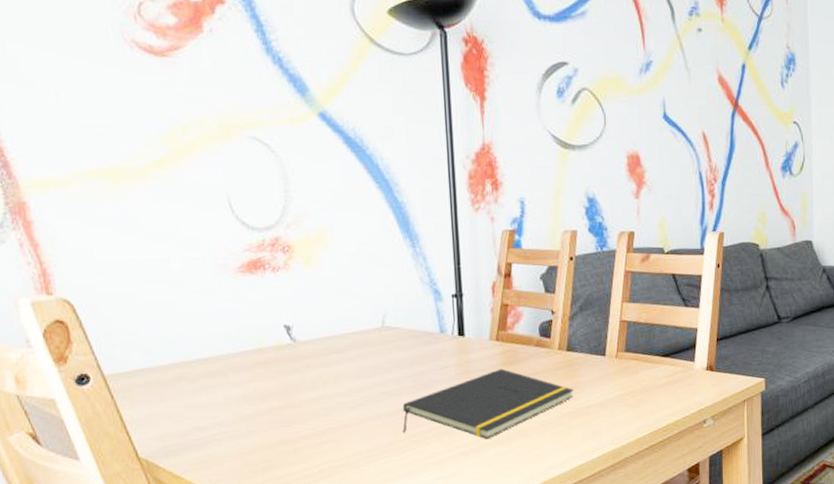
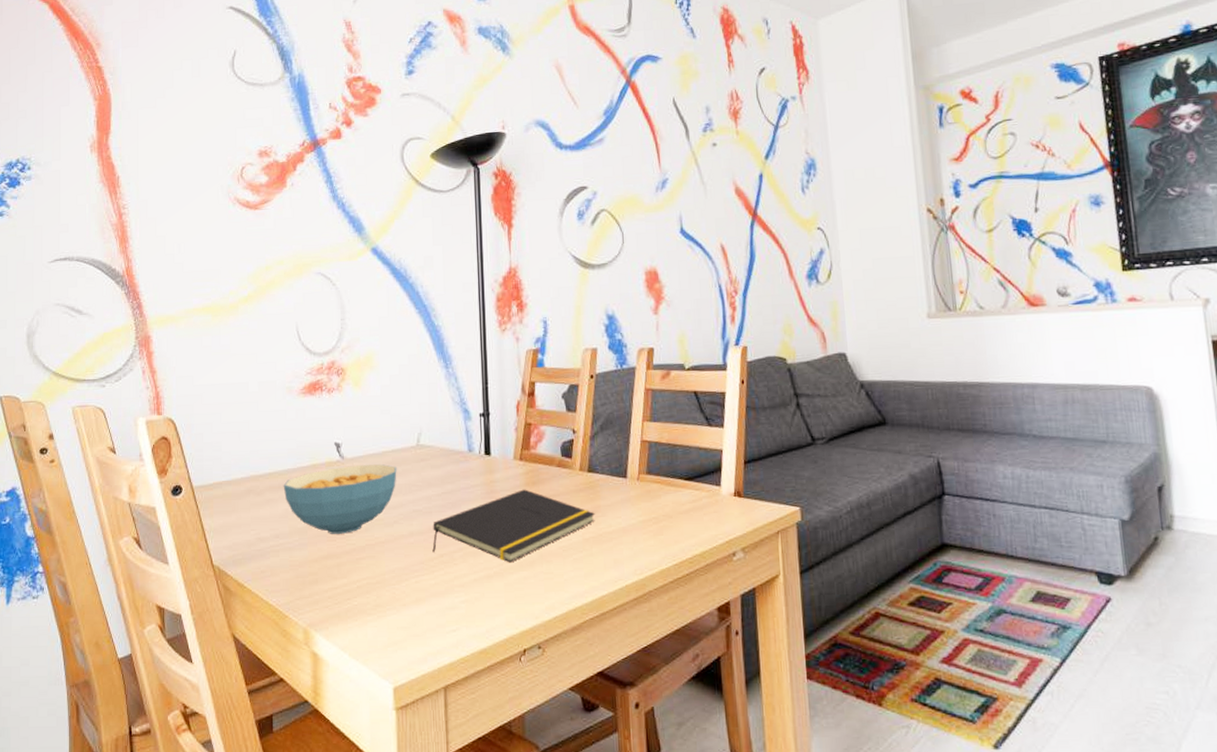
cereal bowl: none [222,347,360,420] -> present [283,464,397,534]

